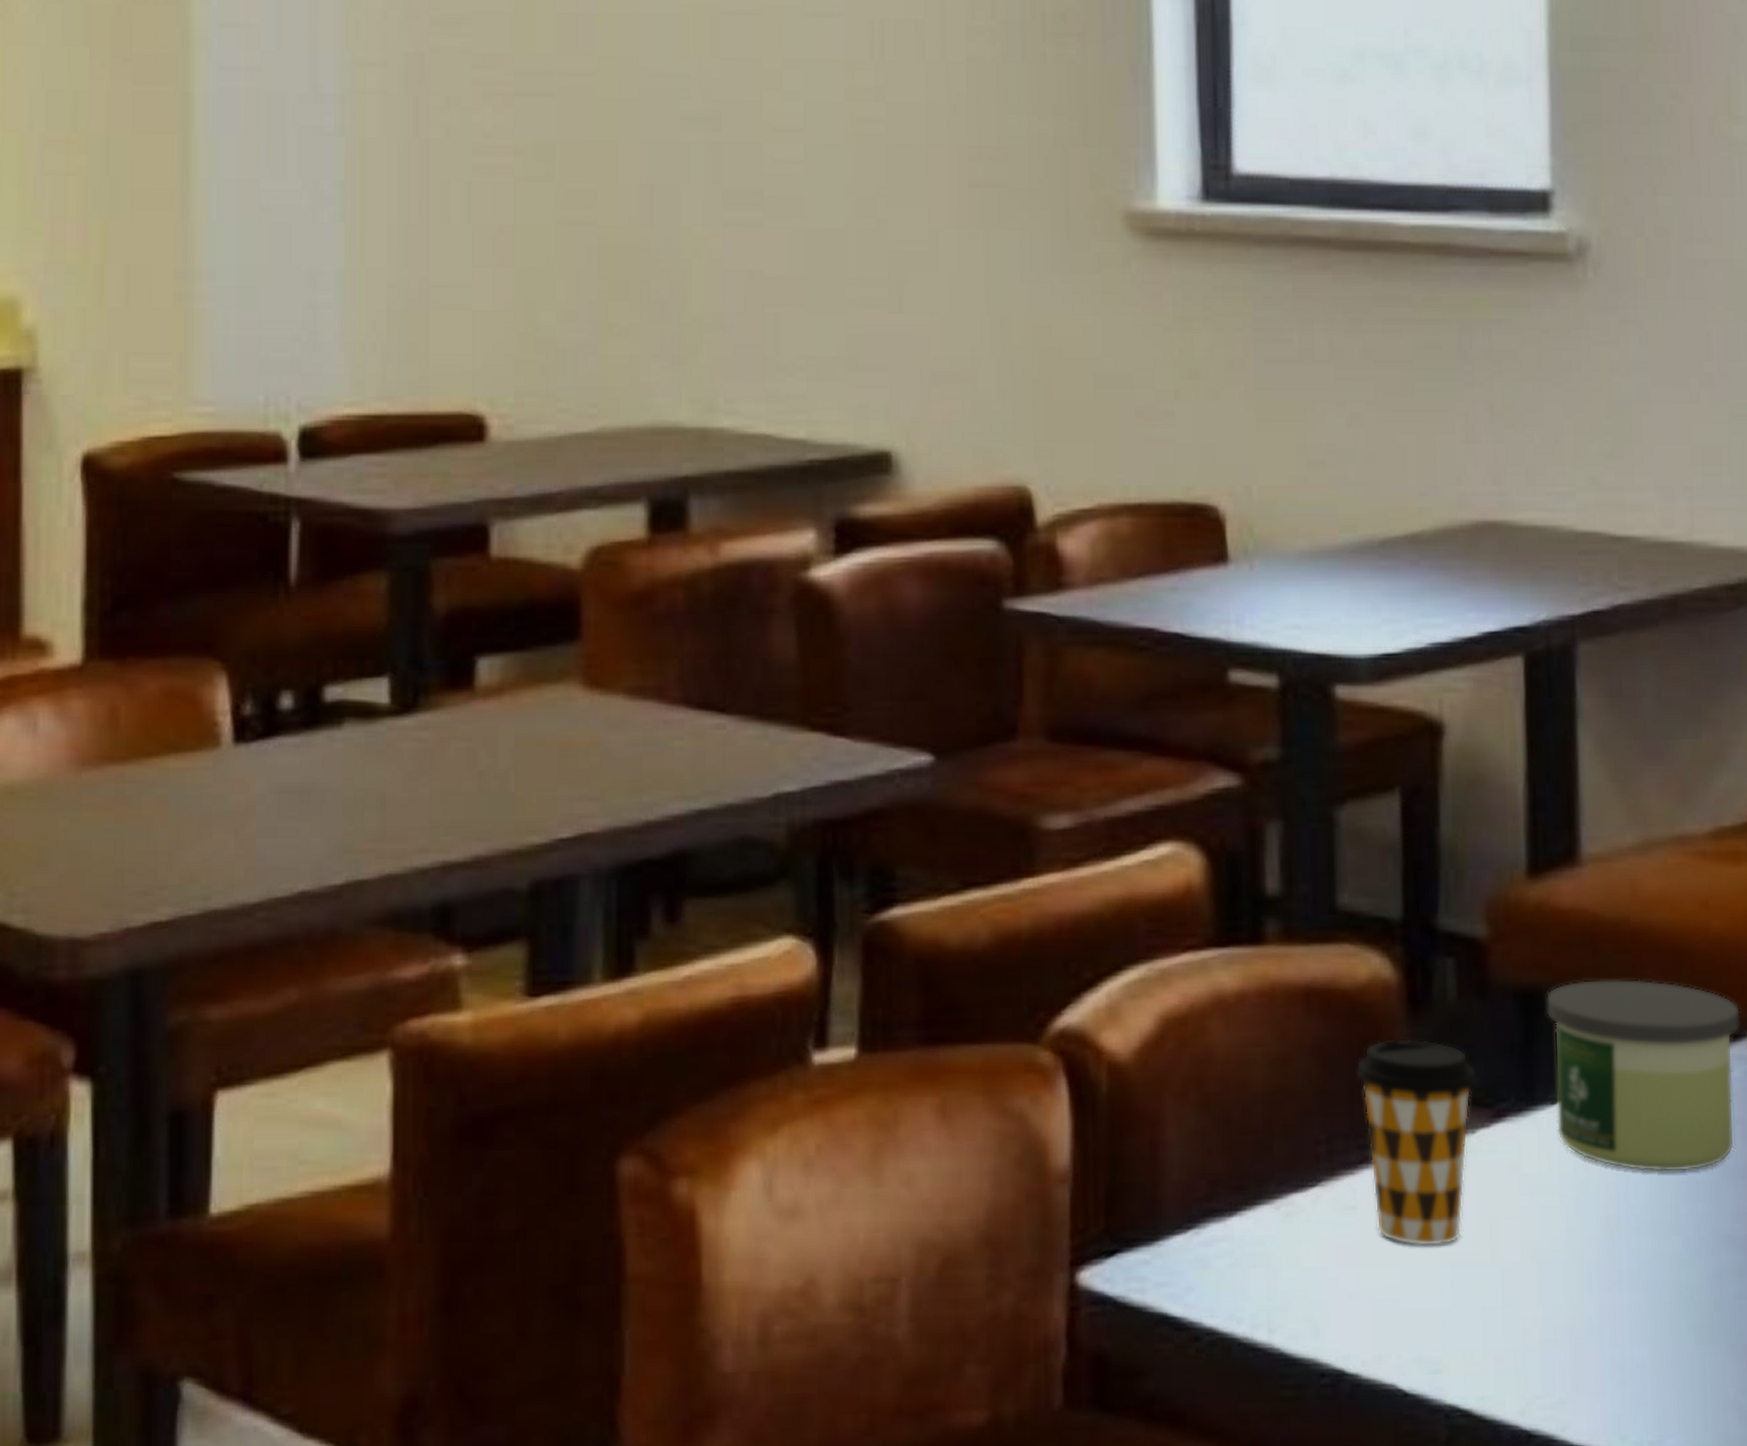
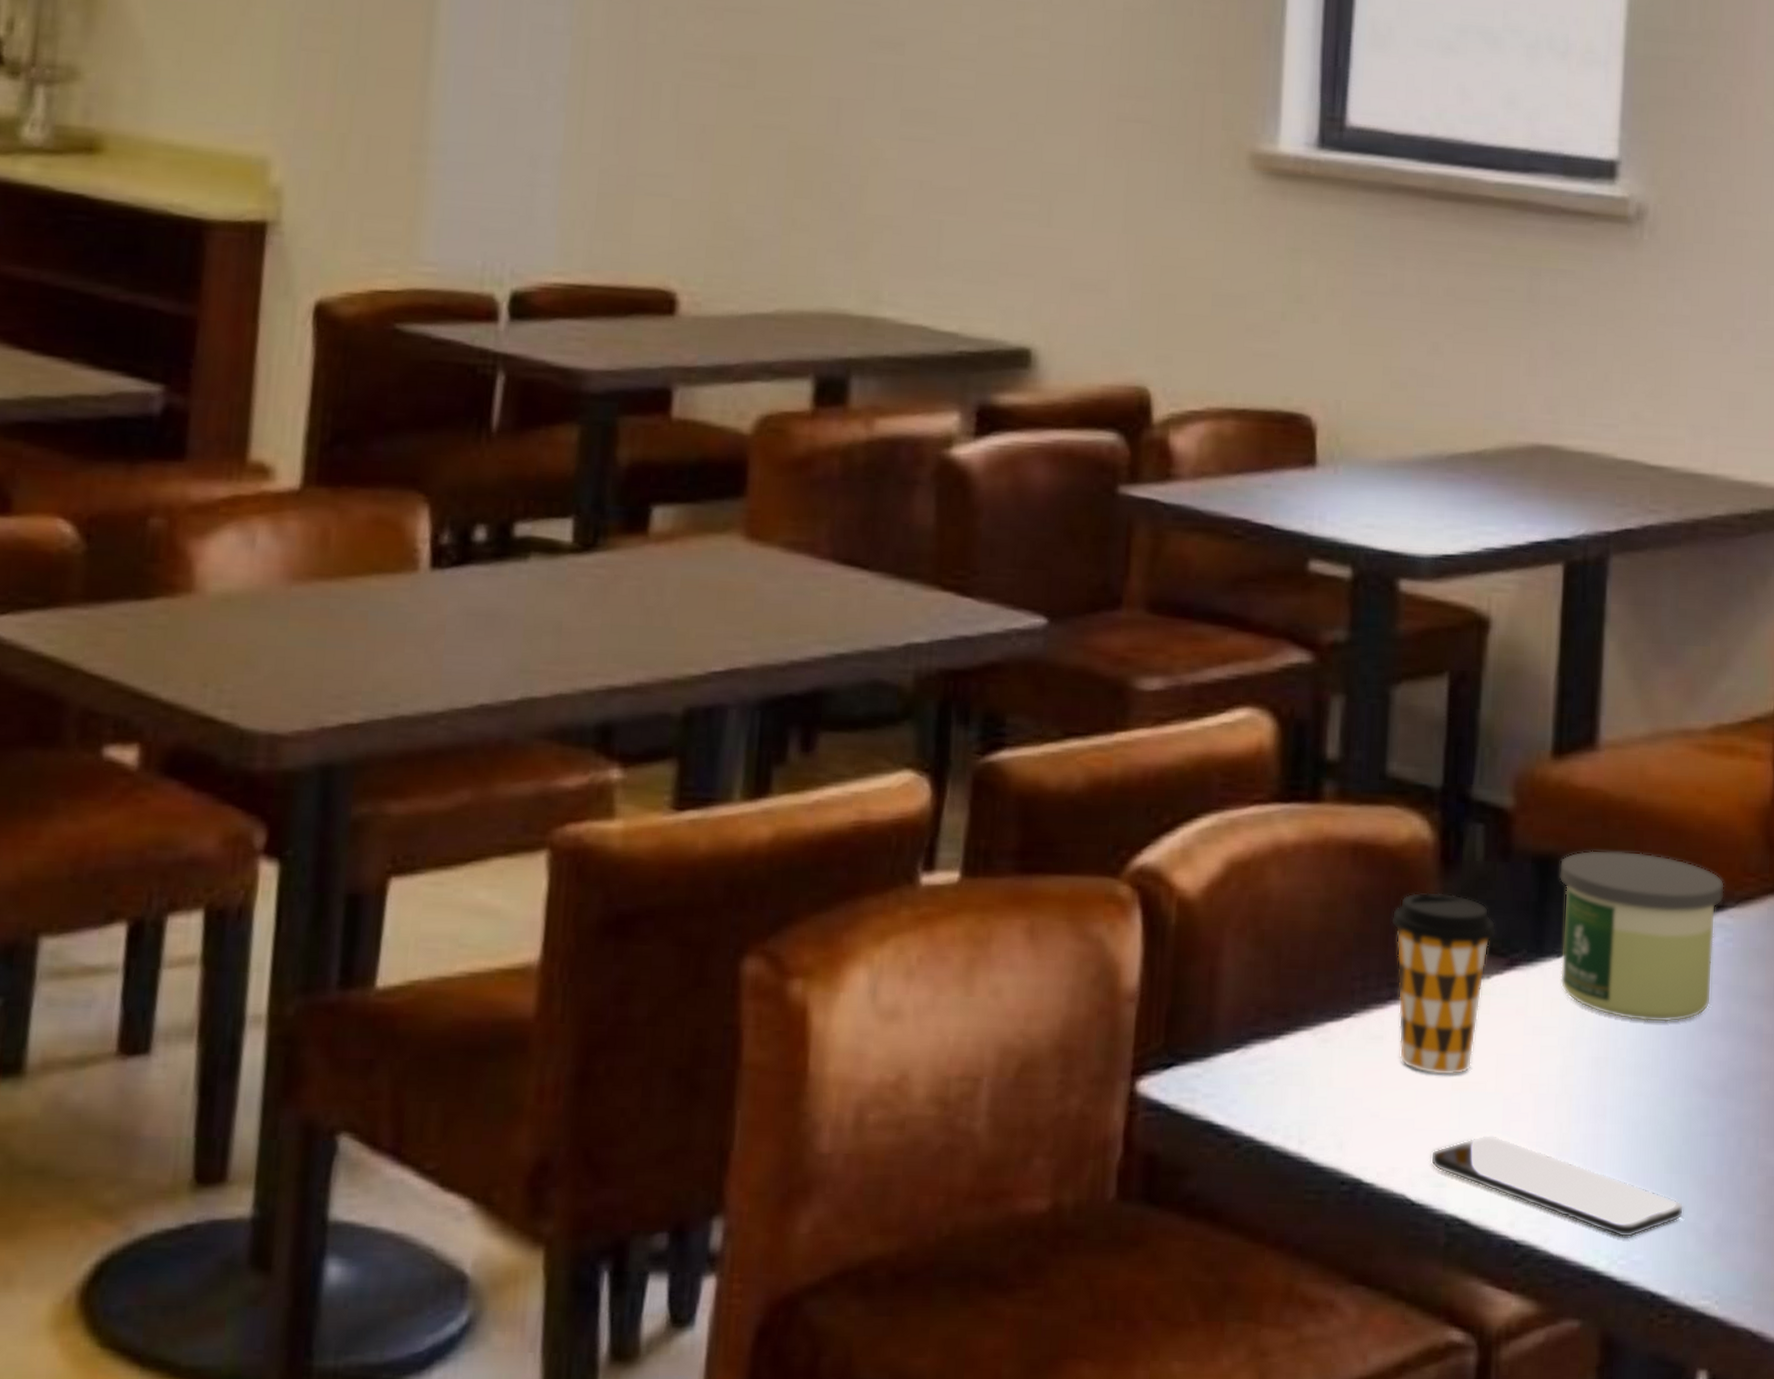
smartphone: none [1422,1311,1722,1421] -> present [1430,1134,1684,1238]

